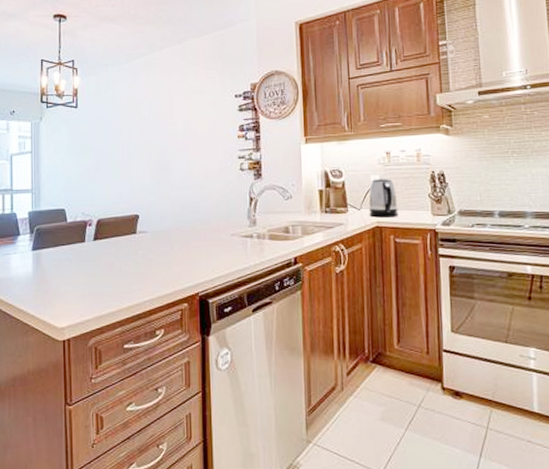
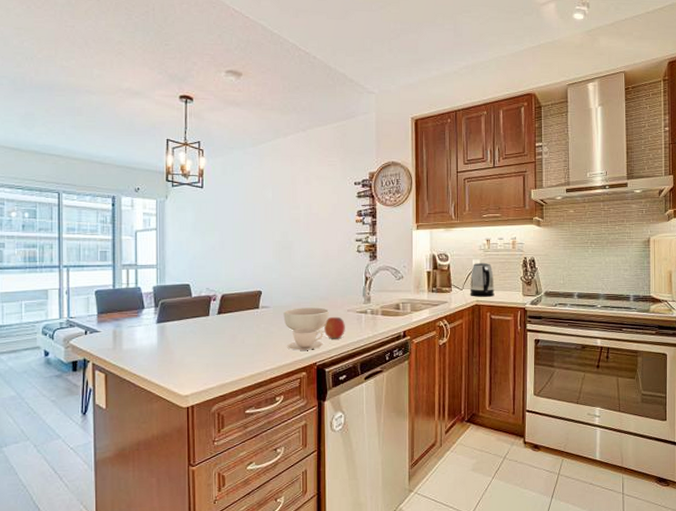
bowl: none [162,232,212,258] -> present [283,307,330,331]
teacup: none [167,254,206,279] -> present [287,327,323,350]
fruit: none [206,241,229,267] -> present [324,316,345,339]

